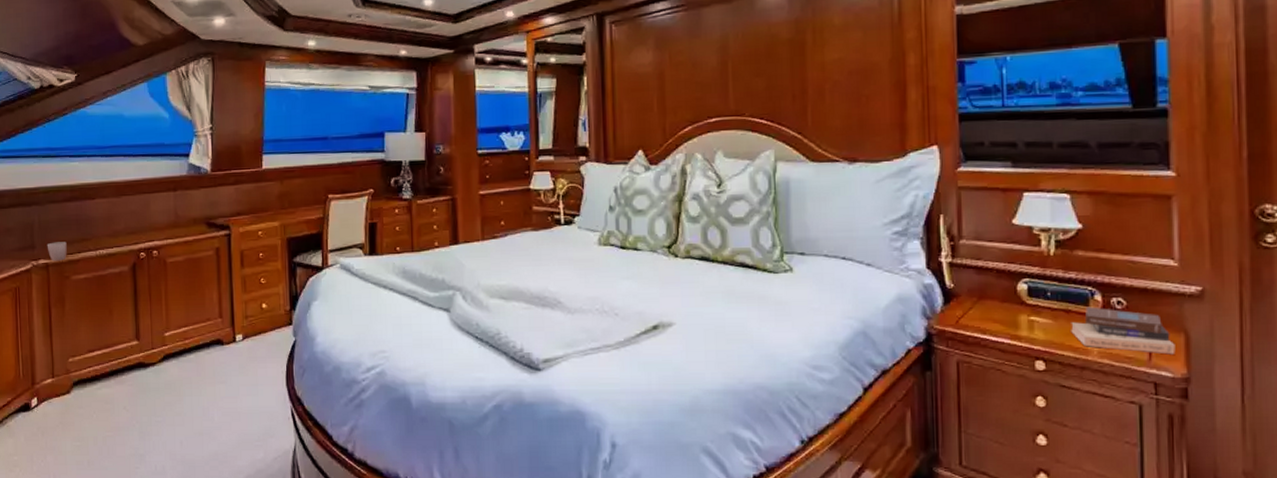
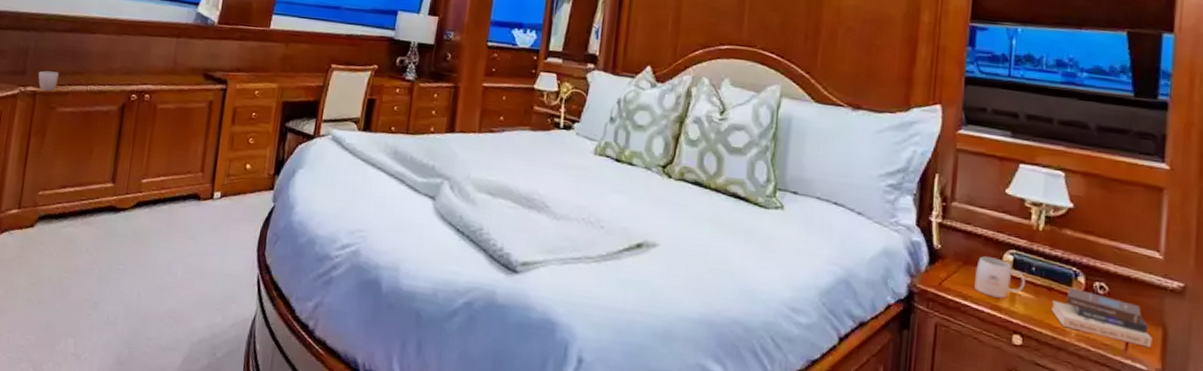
mug: none [991,289,1042,328] -> present [974,256,1025,299]

